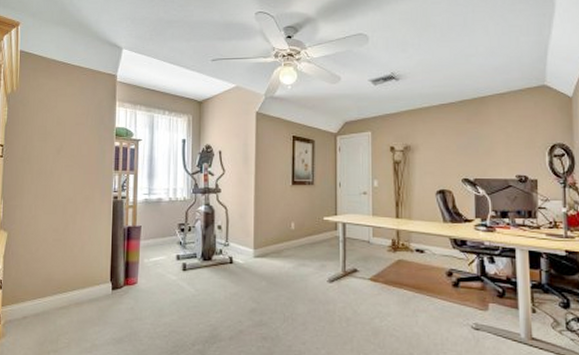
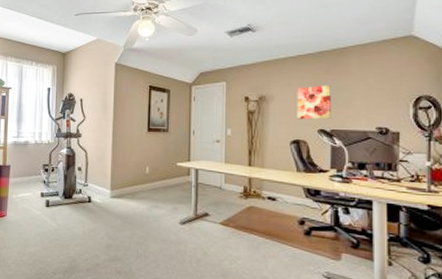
wall art: none [441,134,474,169] -> present [297,85,331,120]

